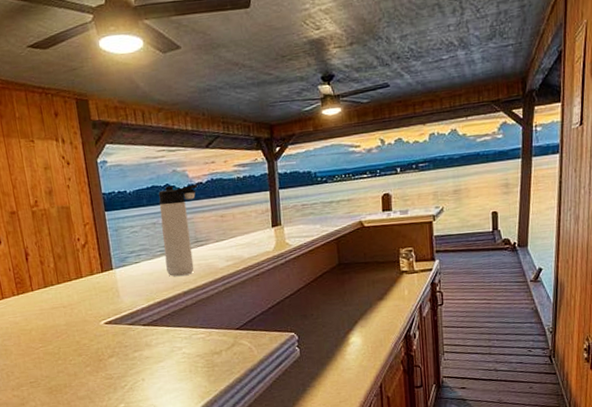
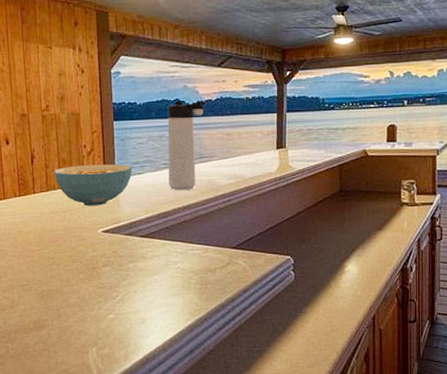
cereal bowl: none [49,255,129,300] -> present [53,164,132,206]

